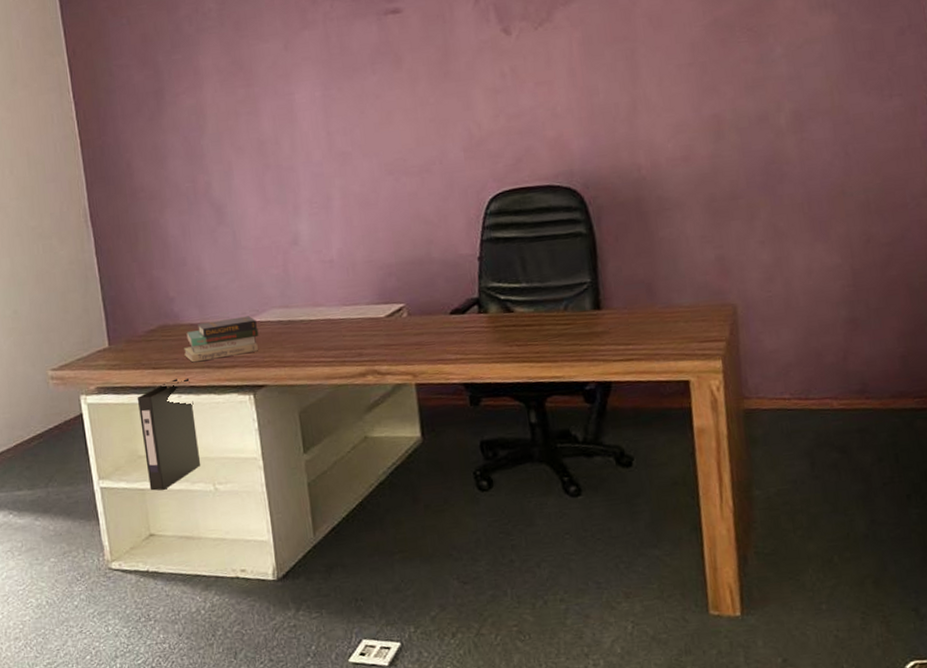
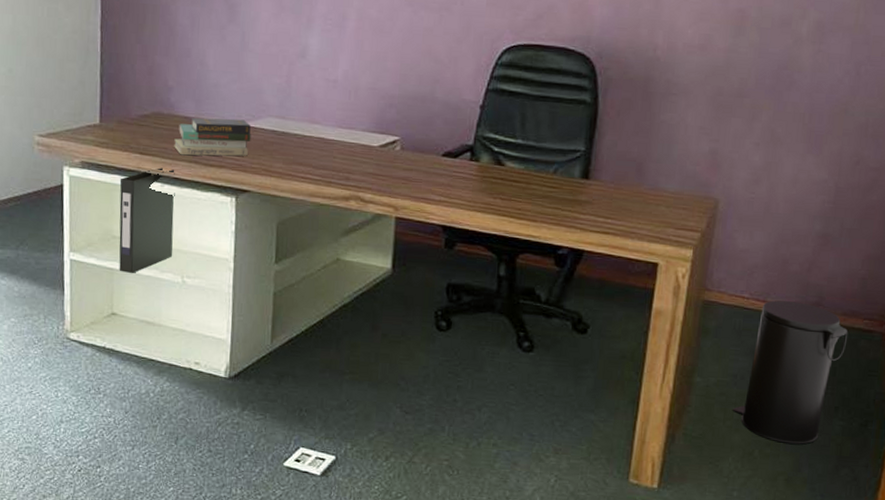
trash bin: none [799,392,903,544] -> present [732,300,848,445]

